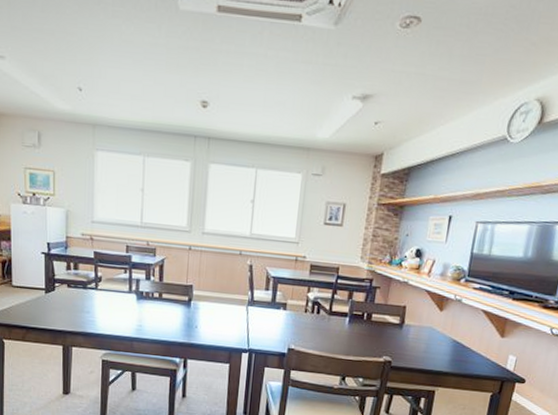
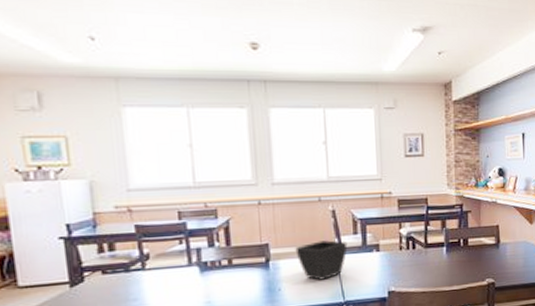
flower pot: none [213,290,259,326] -> present [295,240,348,280]

